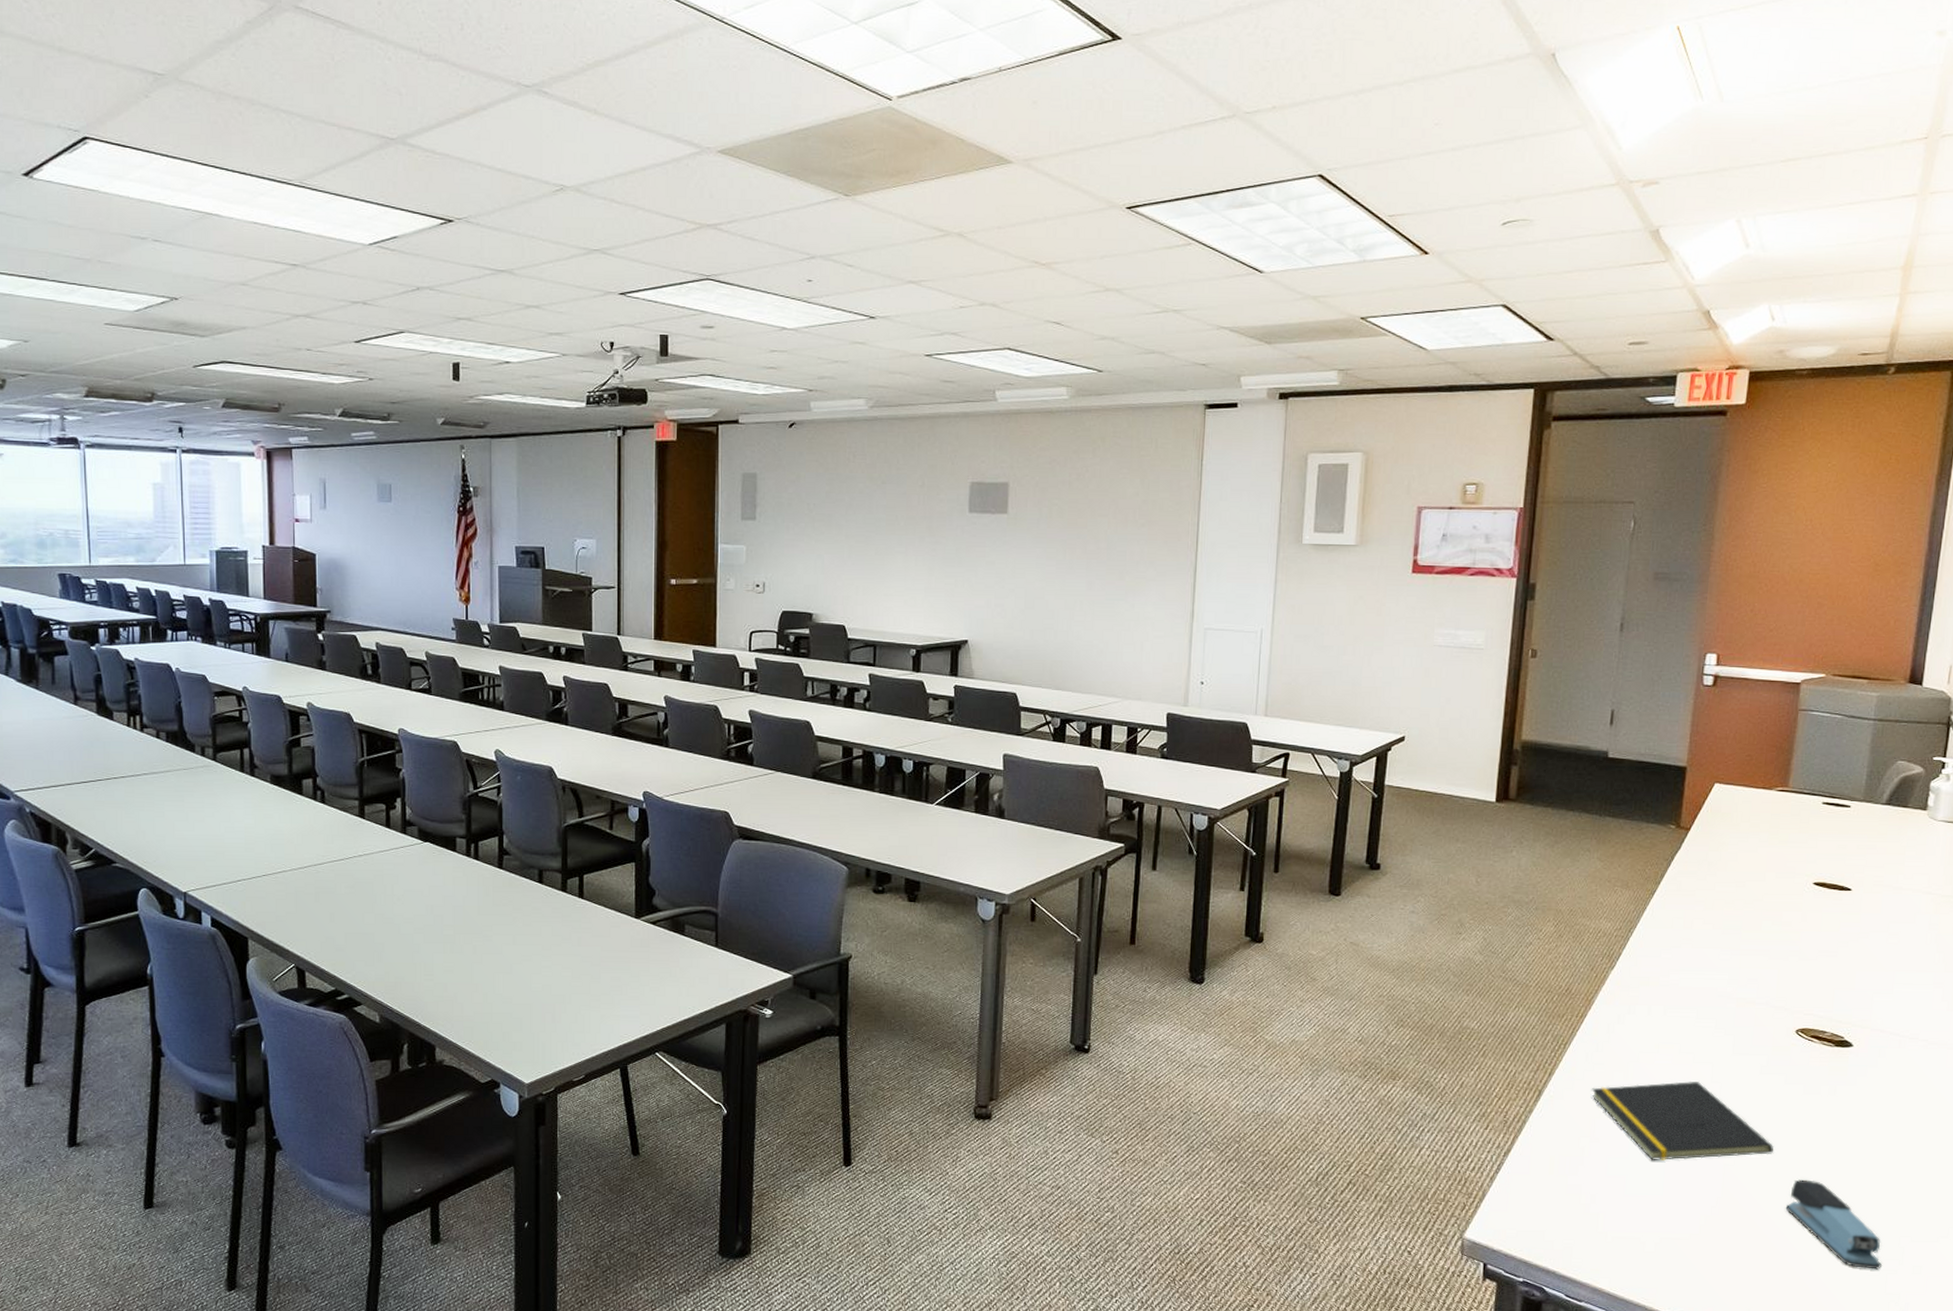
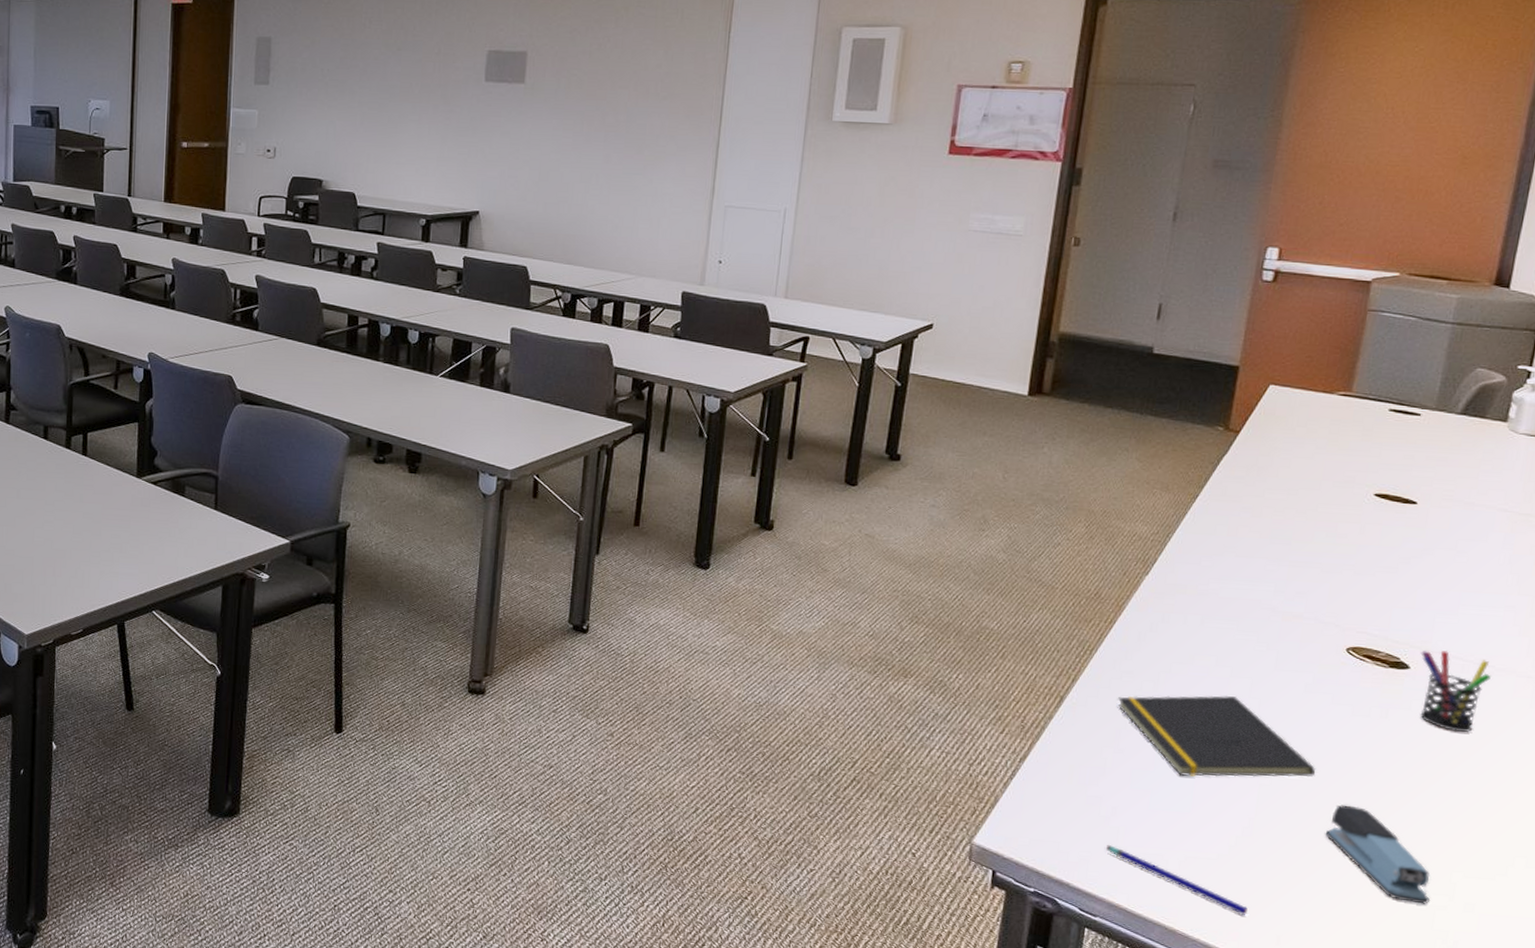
pen: none [1587,1232,1719,1291] -> present [1105,845,1247,915]
pen holder: none [1862,1028,1925,1104] -> present [1420,651,1491,732]

